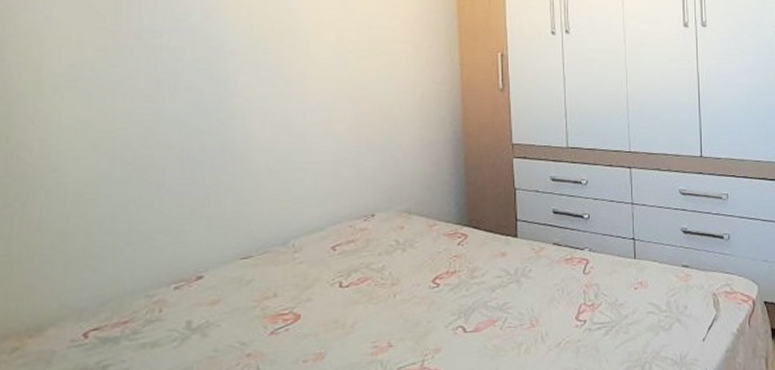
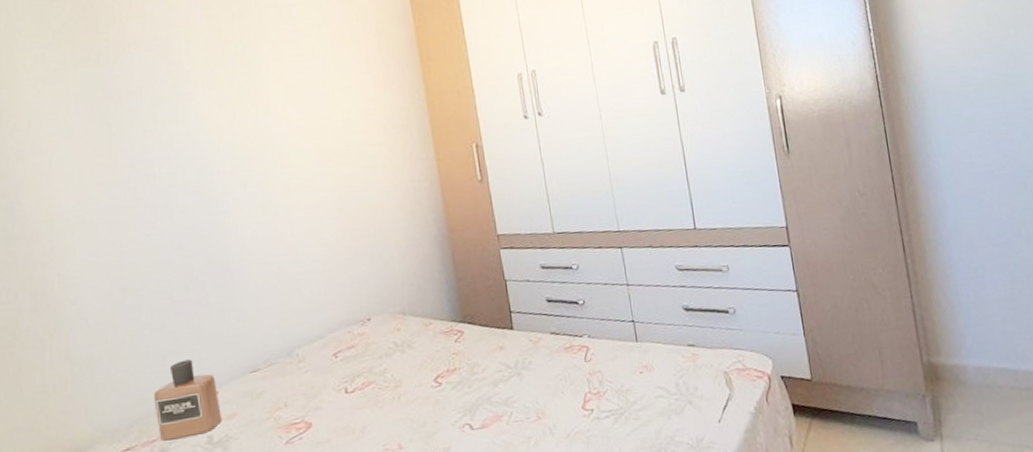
perfume: none [131,240,205,323] -> present [153,359,222,441]

